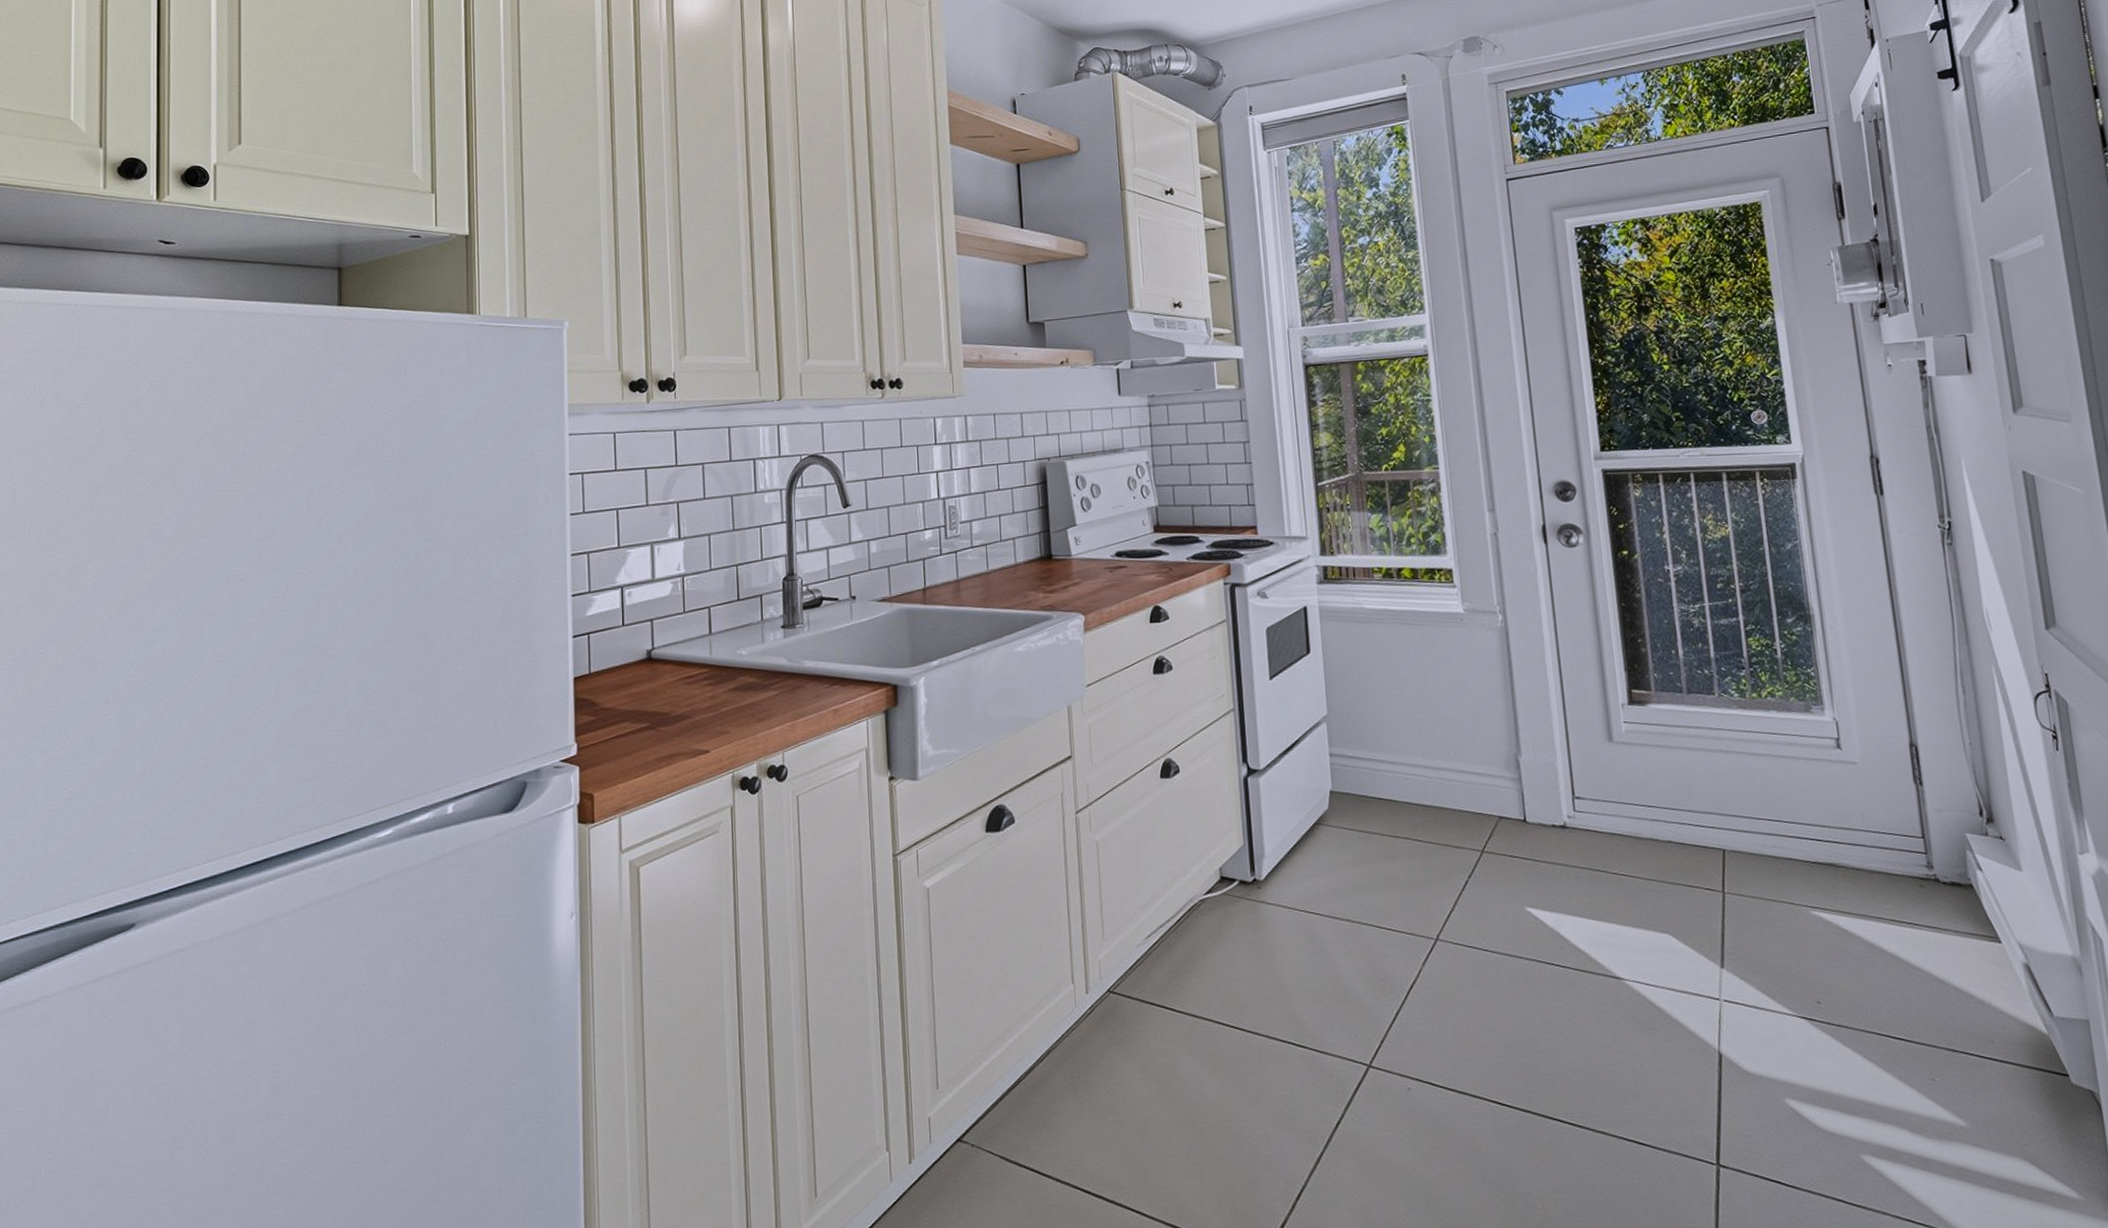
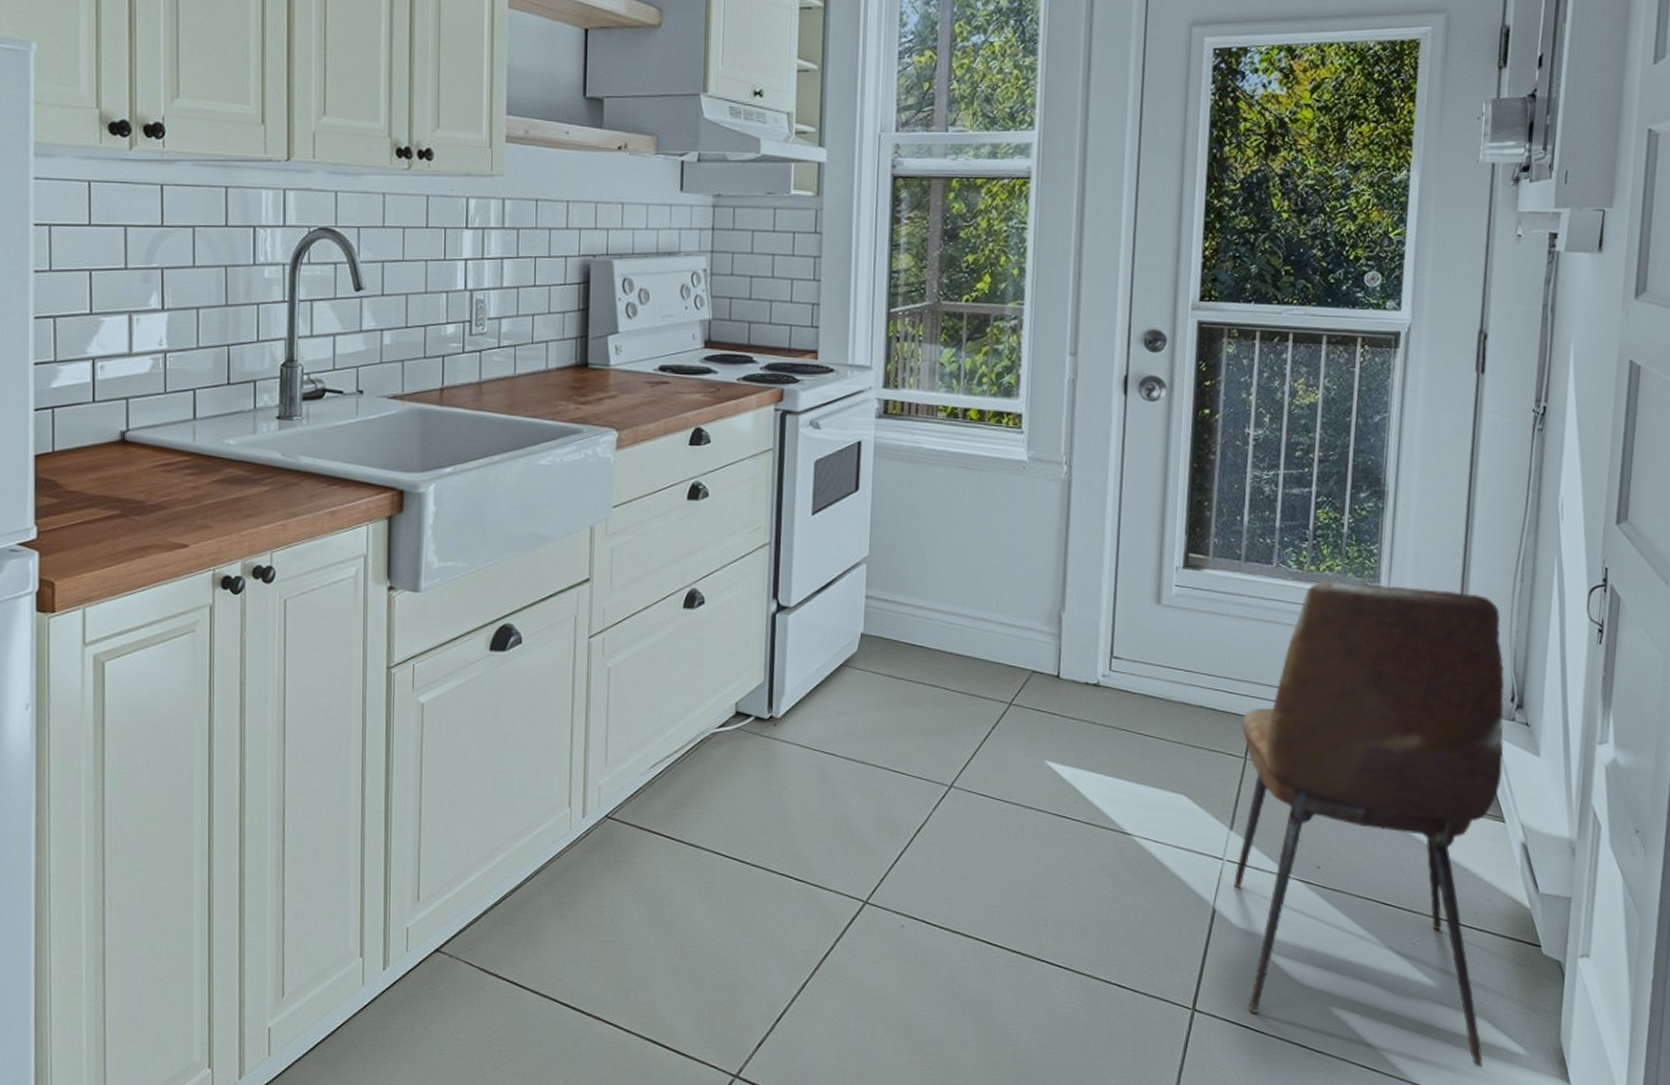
dining chair: none [1713,705,2036,1216] -> present [1234,581,1505,1068]

